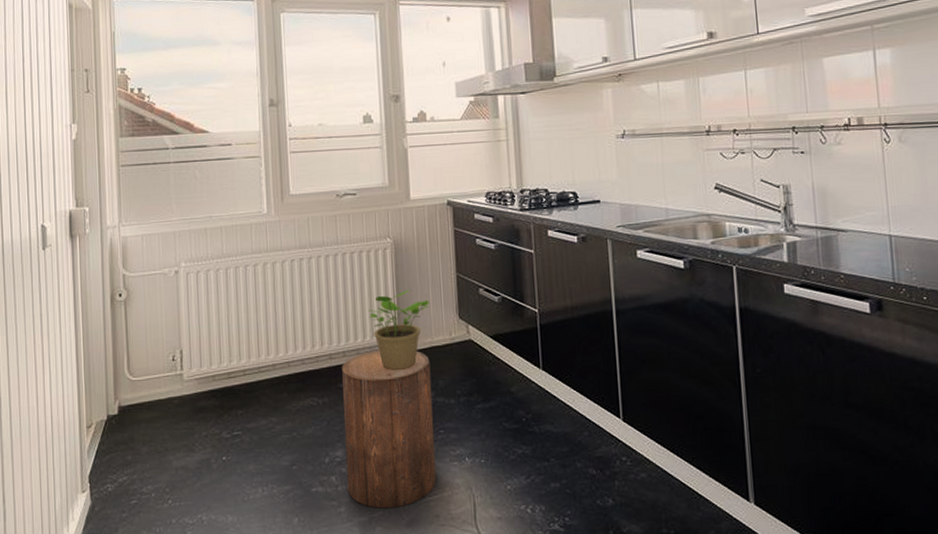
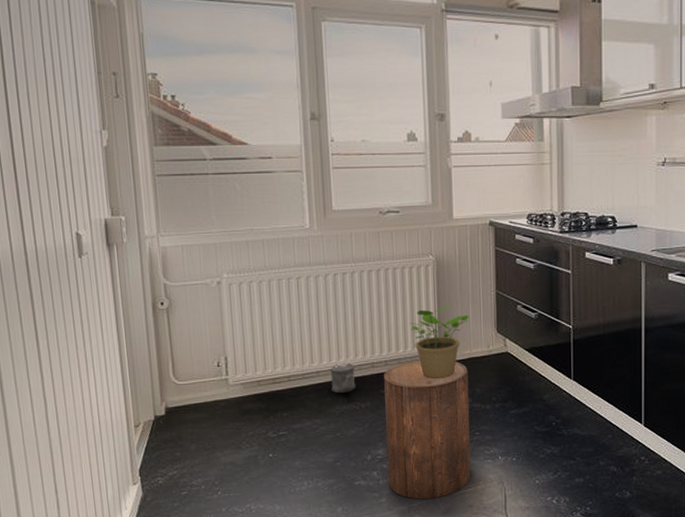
watering can: none [286,354,313,388] -> present [330,362,356,393]

